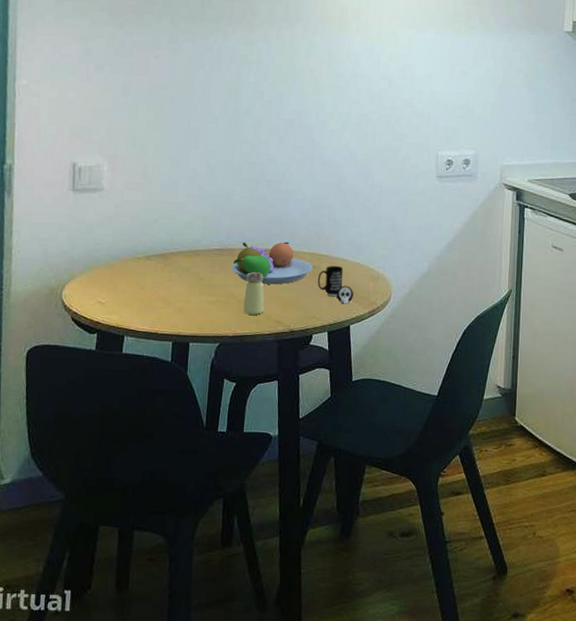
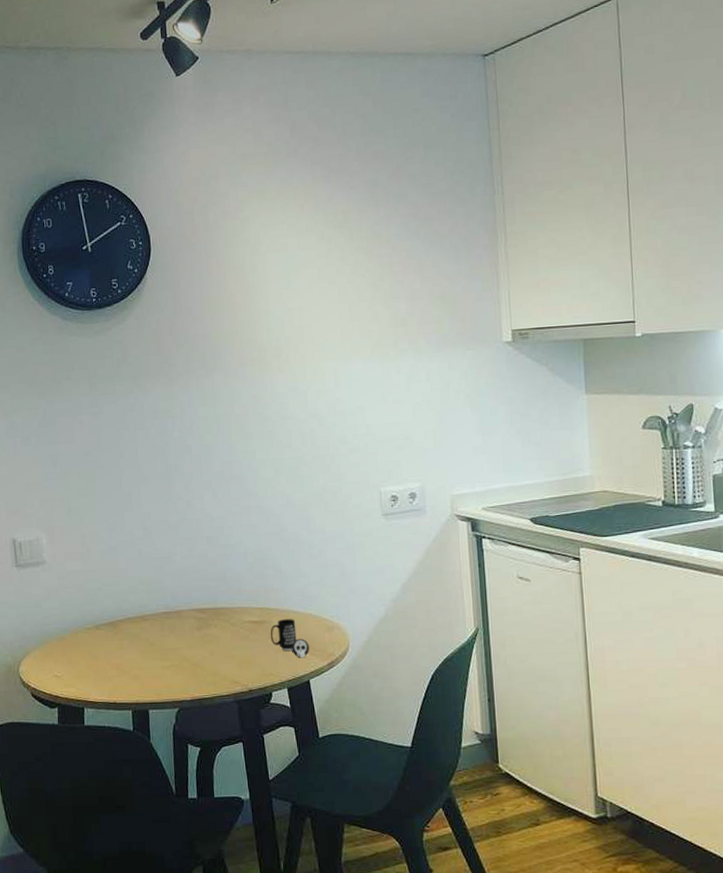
fruit bowl: present [231,242,314,285] -> none [181,598,265,644]
saltshaker: present [243,272,265,315] -> none [197,633,220,677]

